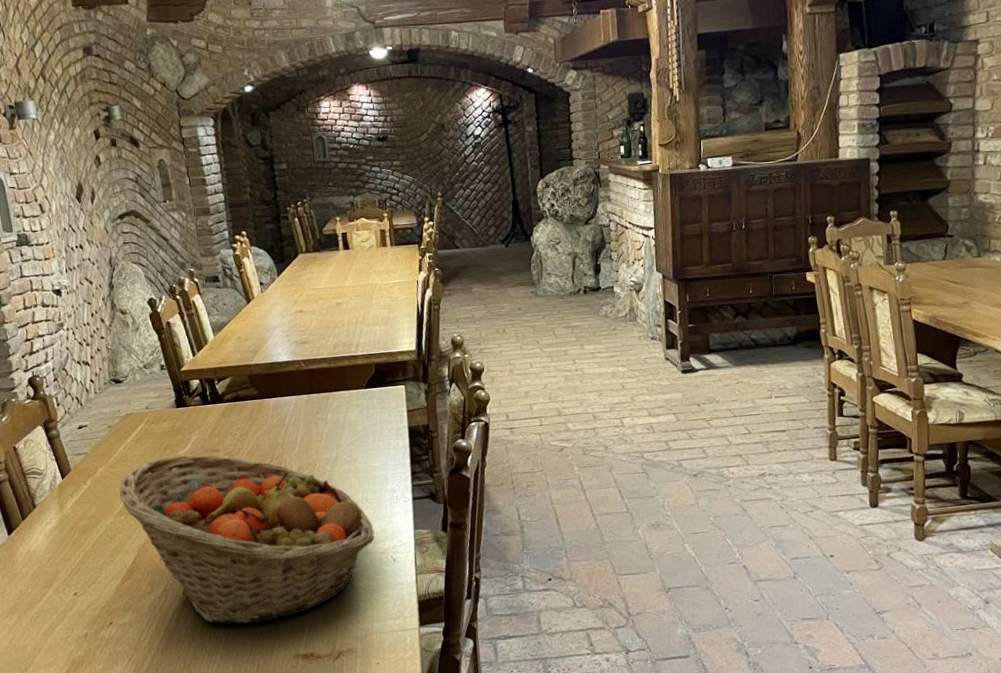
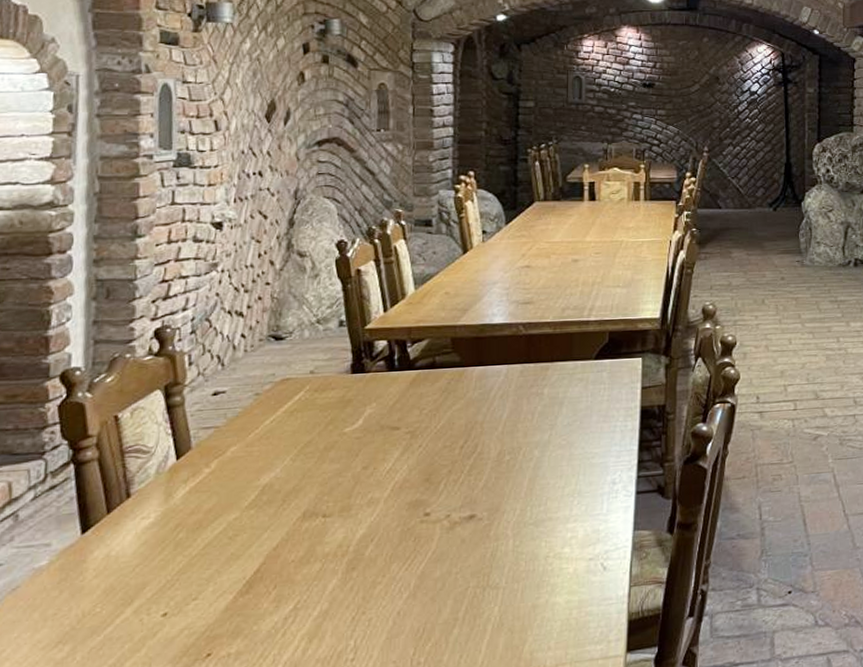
fruit basket: present [119,455,375,624] -> none [253,433,584,654]

